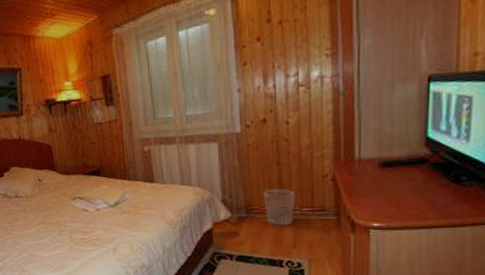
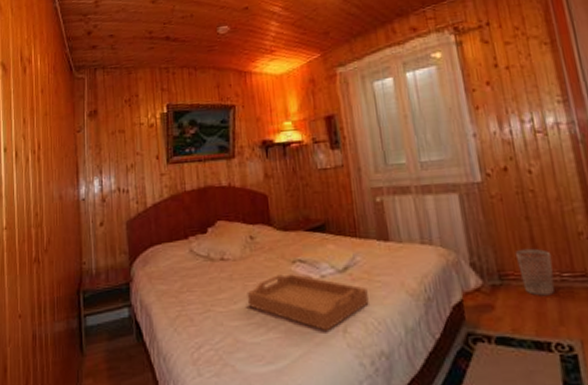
serving tray: none [37,207,135,250] -> present [247,274,369,332]

